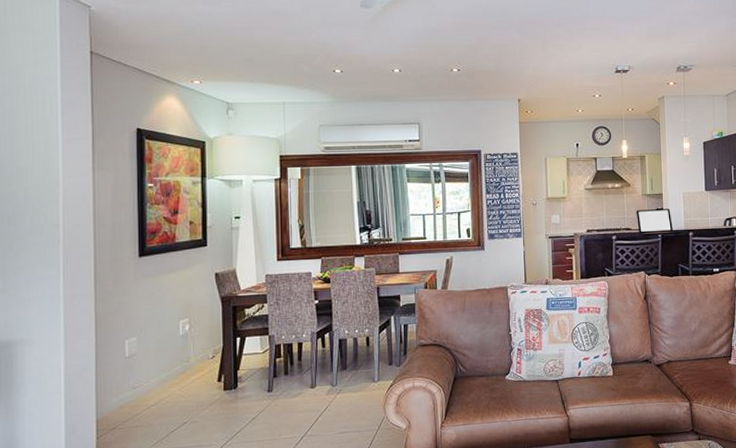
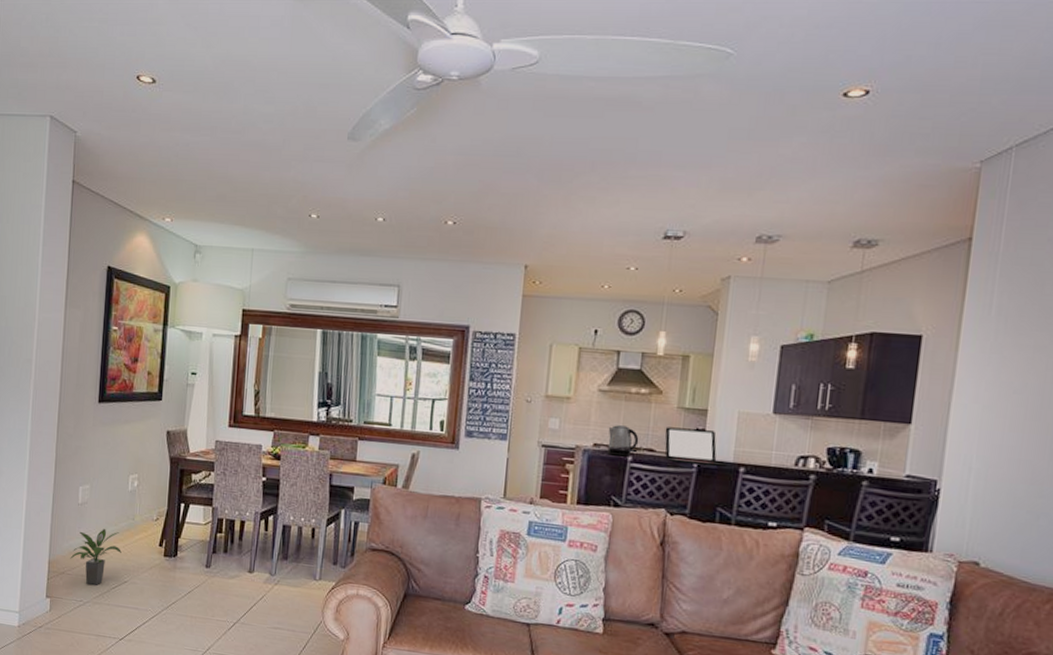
potted plant: none [121,376,178,435] -> present [70,529,121,586]
kettle: none [596,213,619,237] -> present [607,425,639,457]

